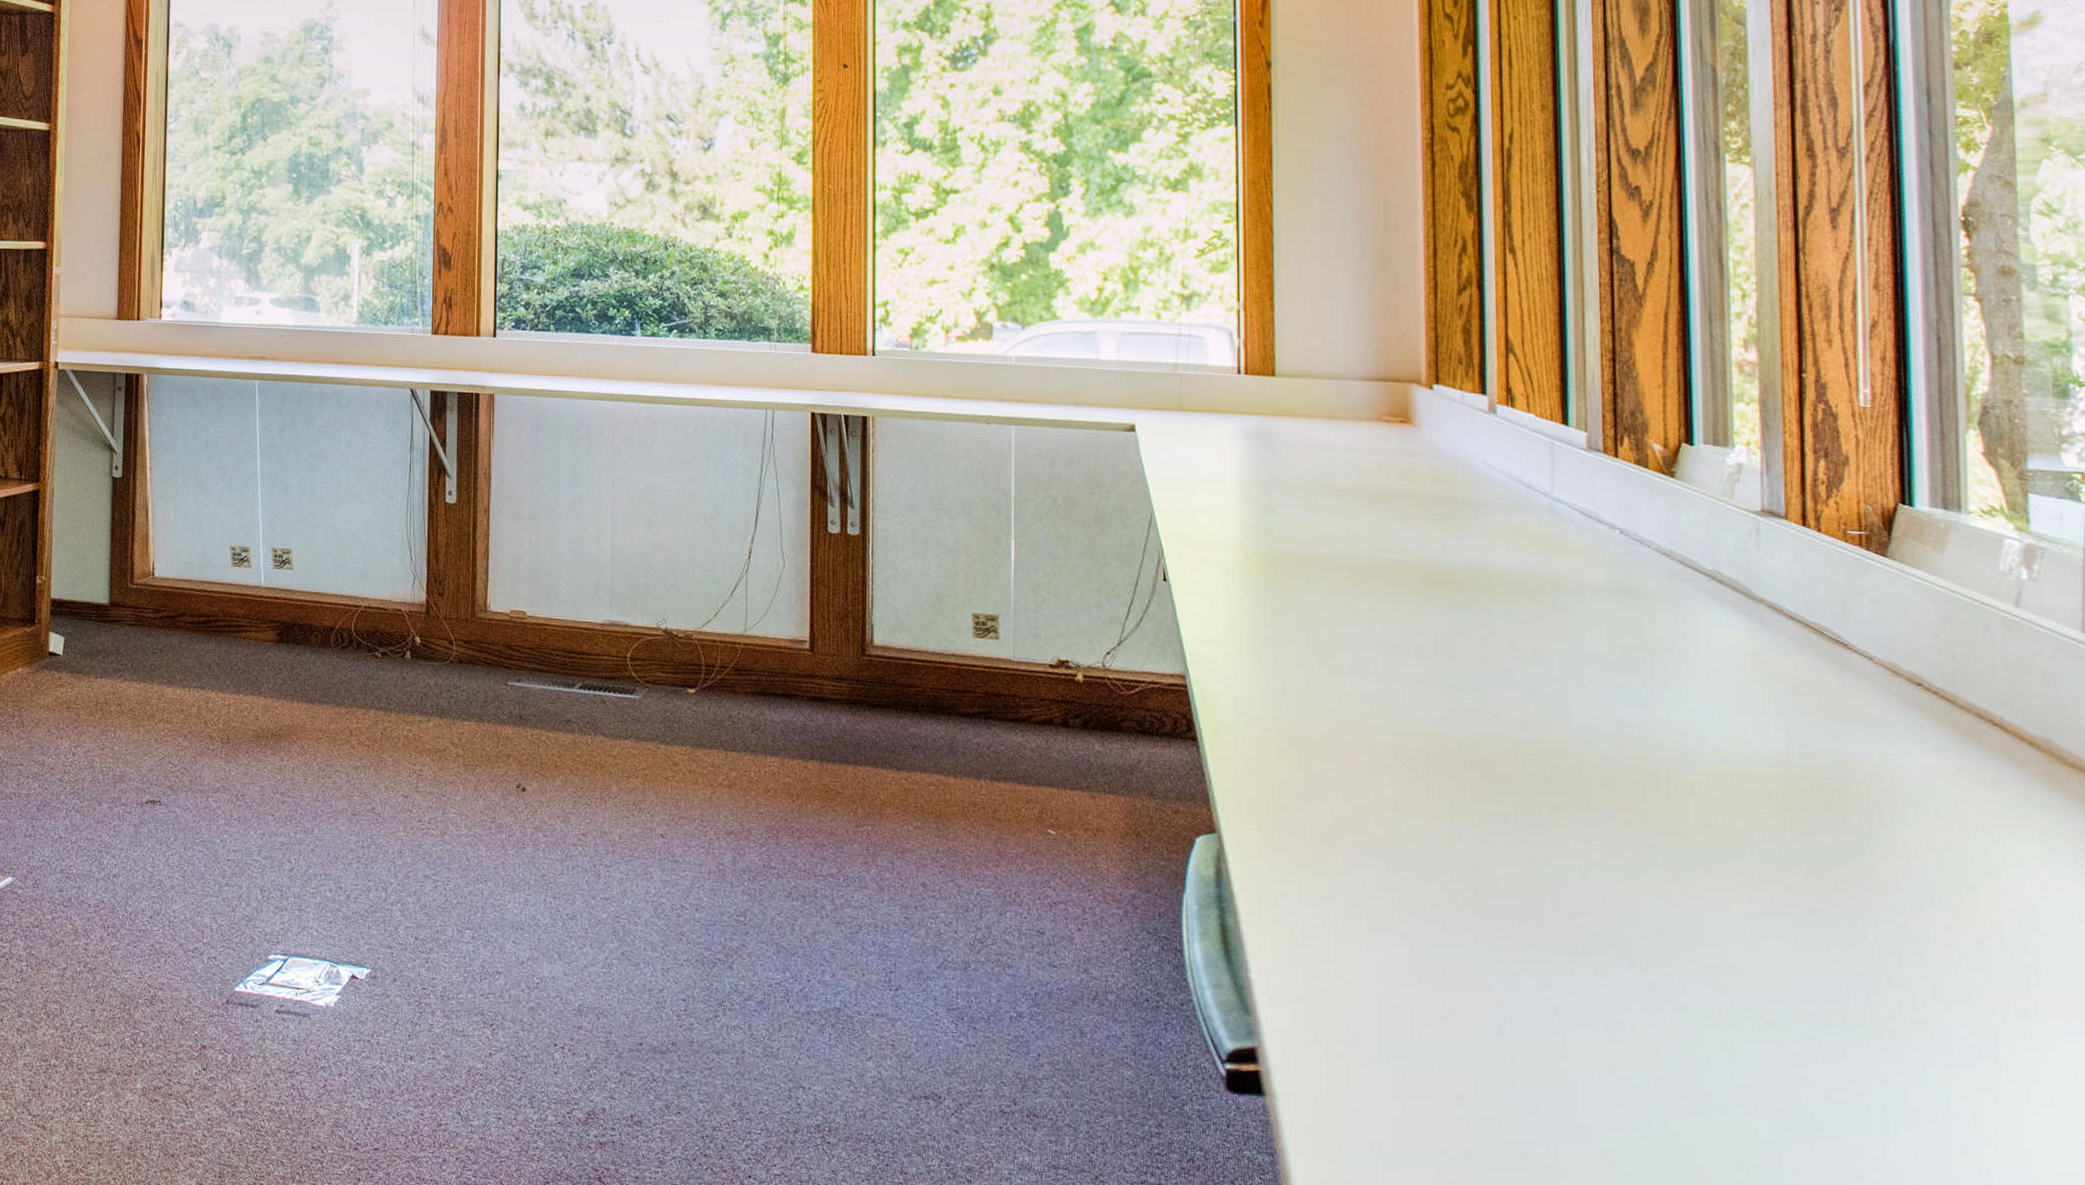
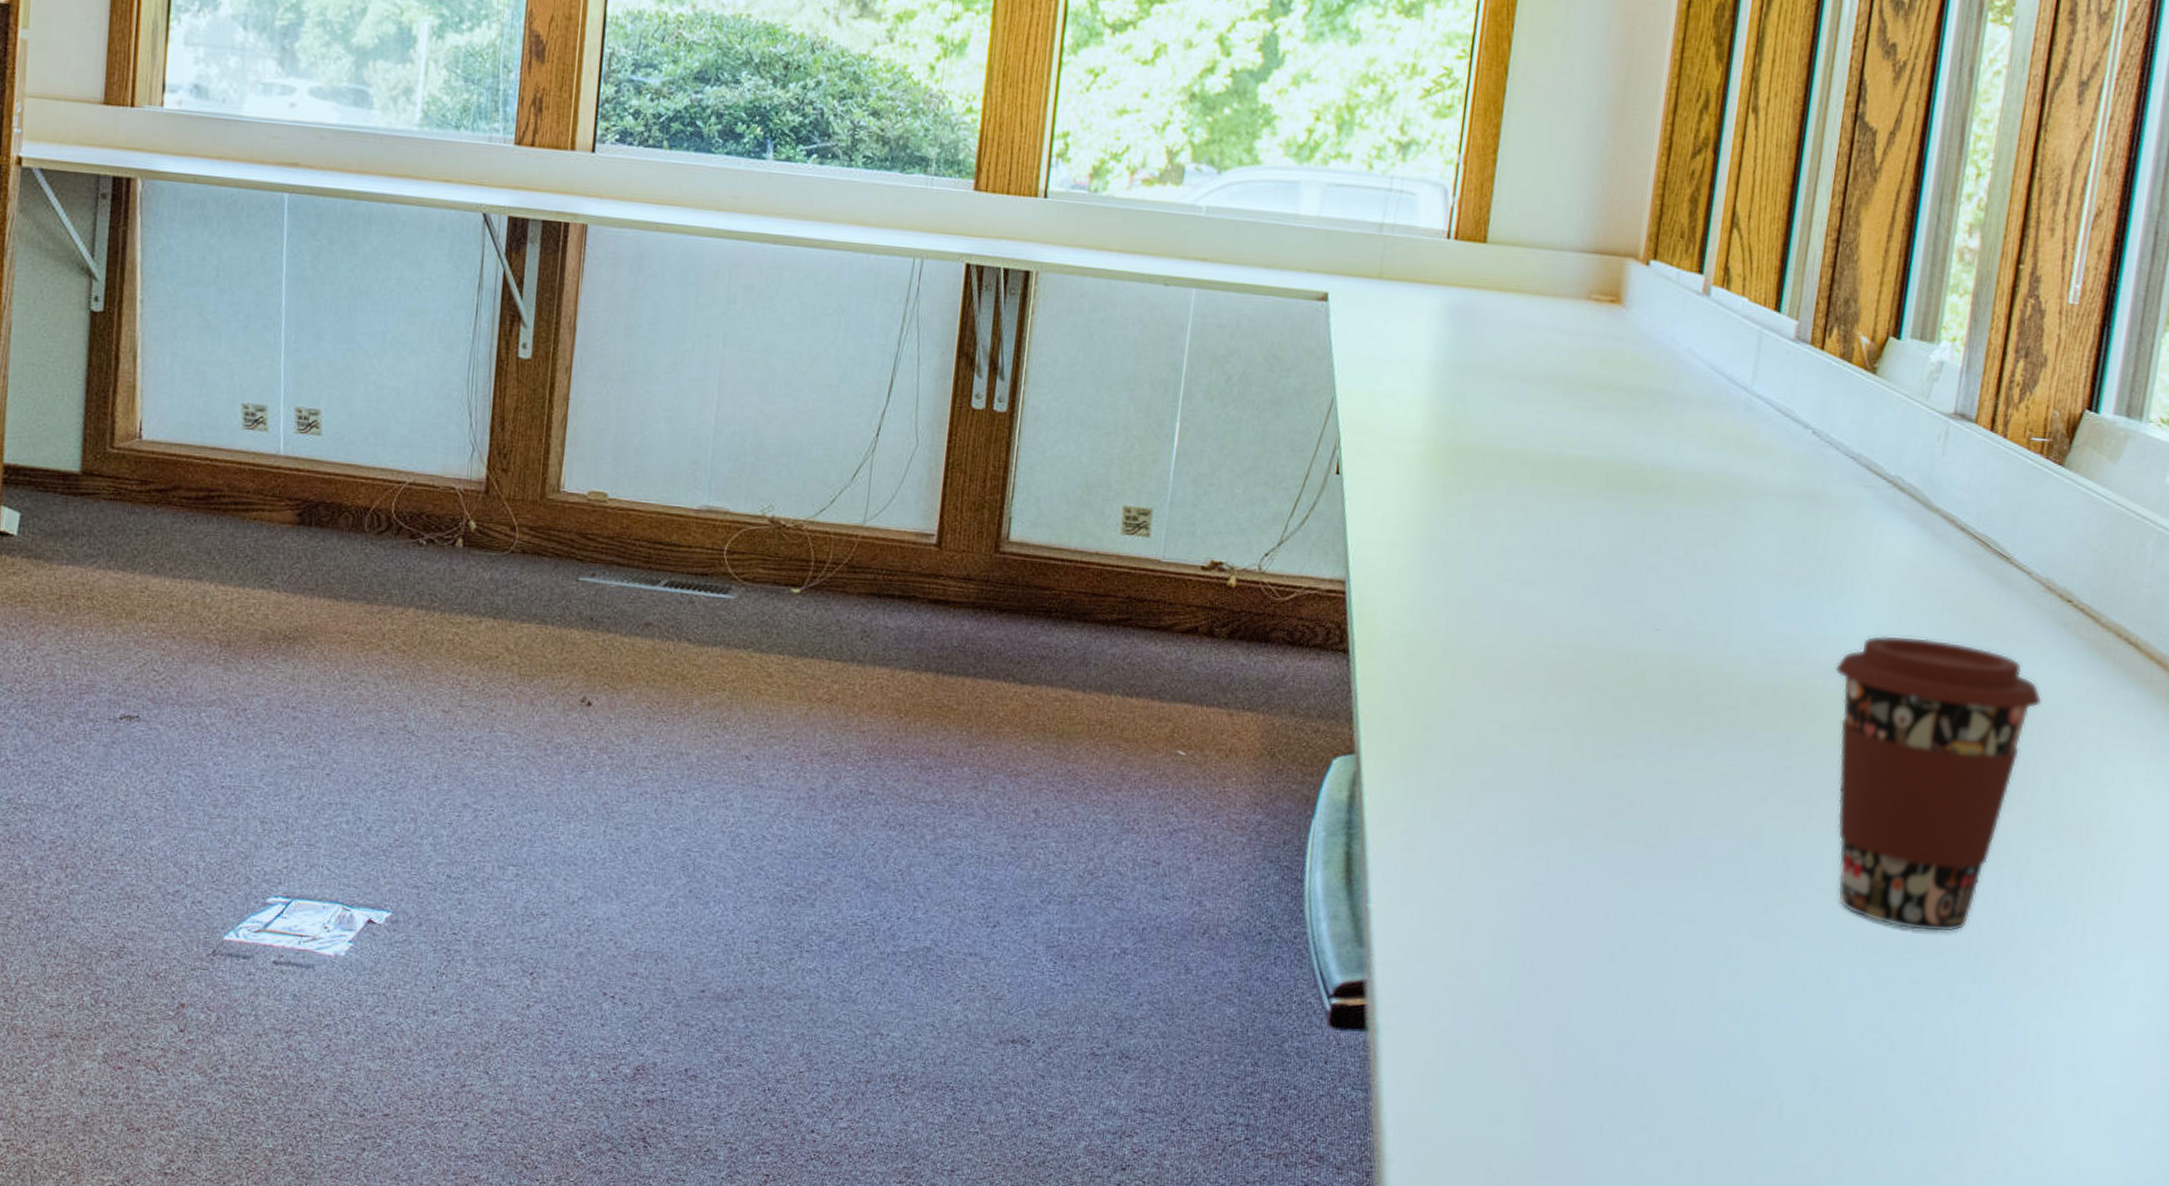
coffee cup: none [1683,719,1910,1011] -> present [1834,635,2042,933]

